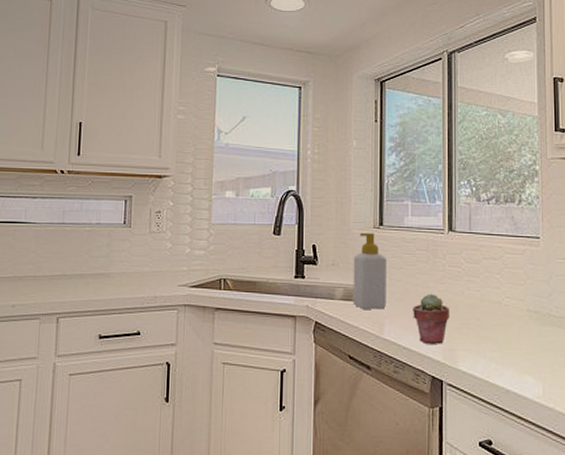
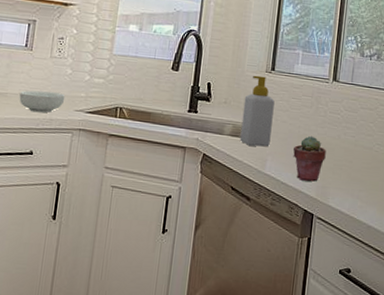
cereal bowl: none [122,268,168,291] -> present [19,90,66,113]

